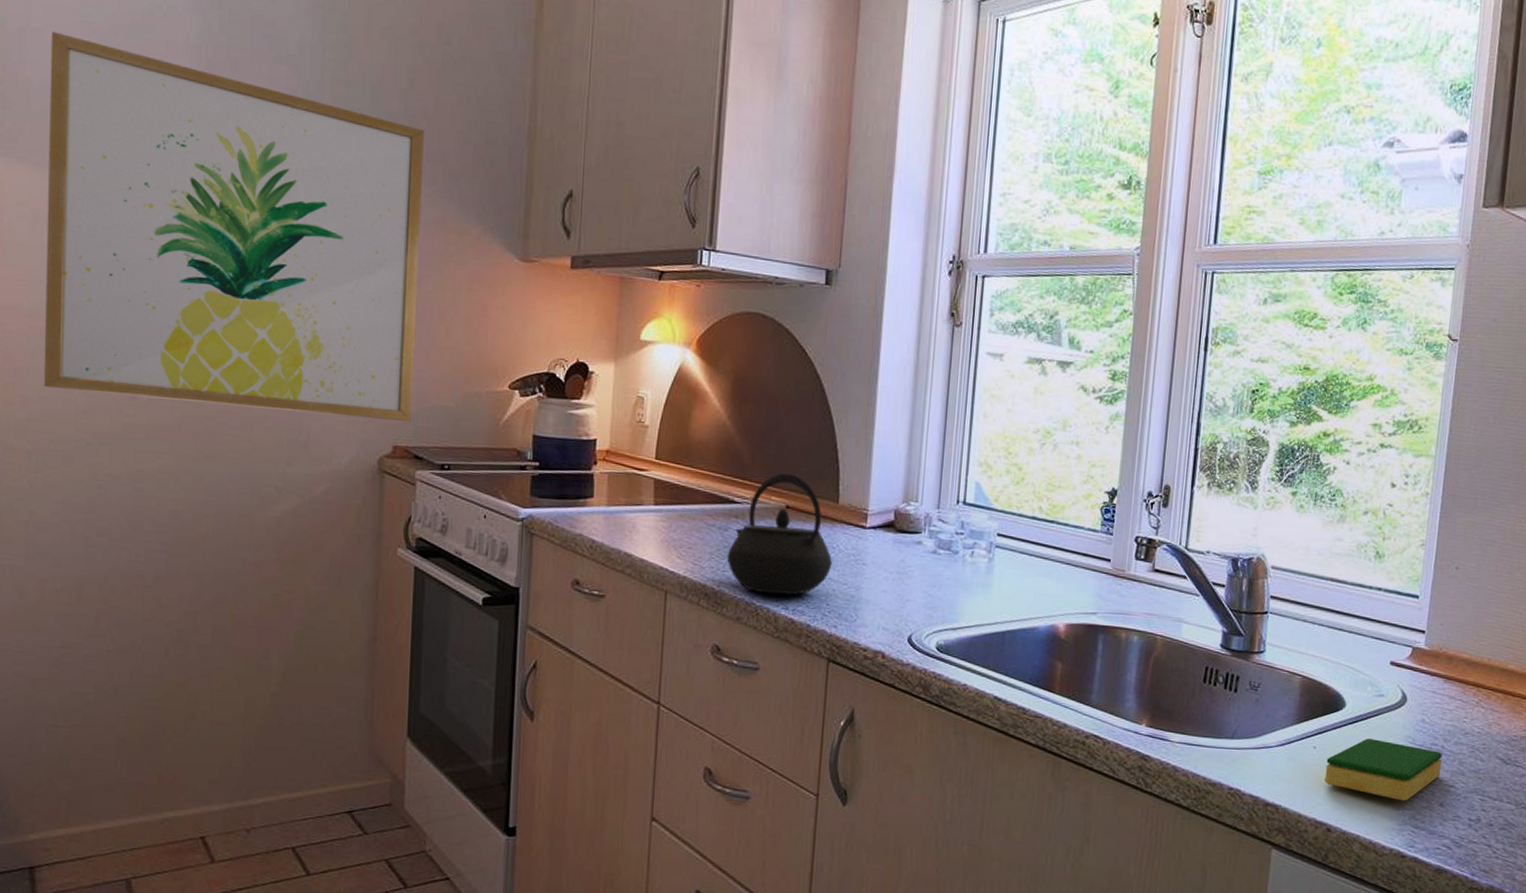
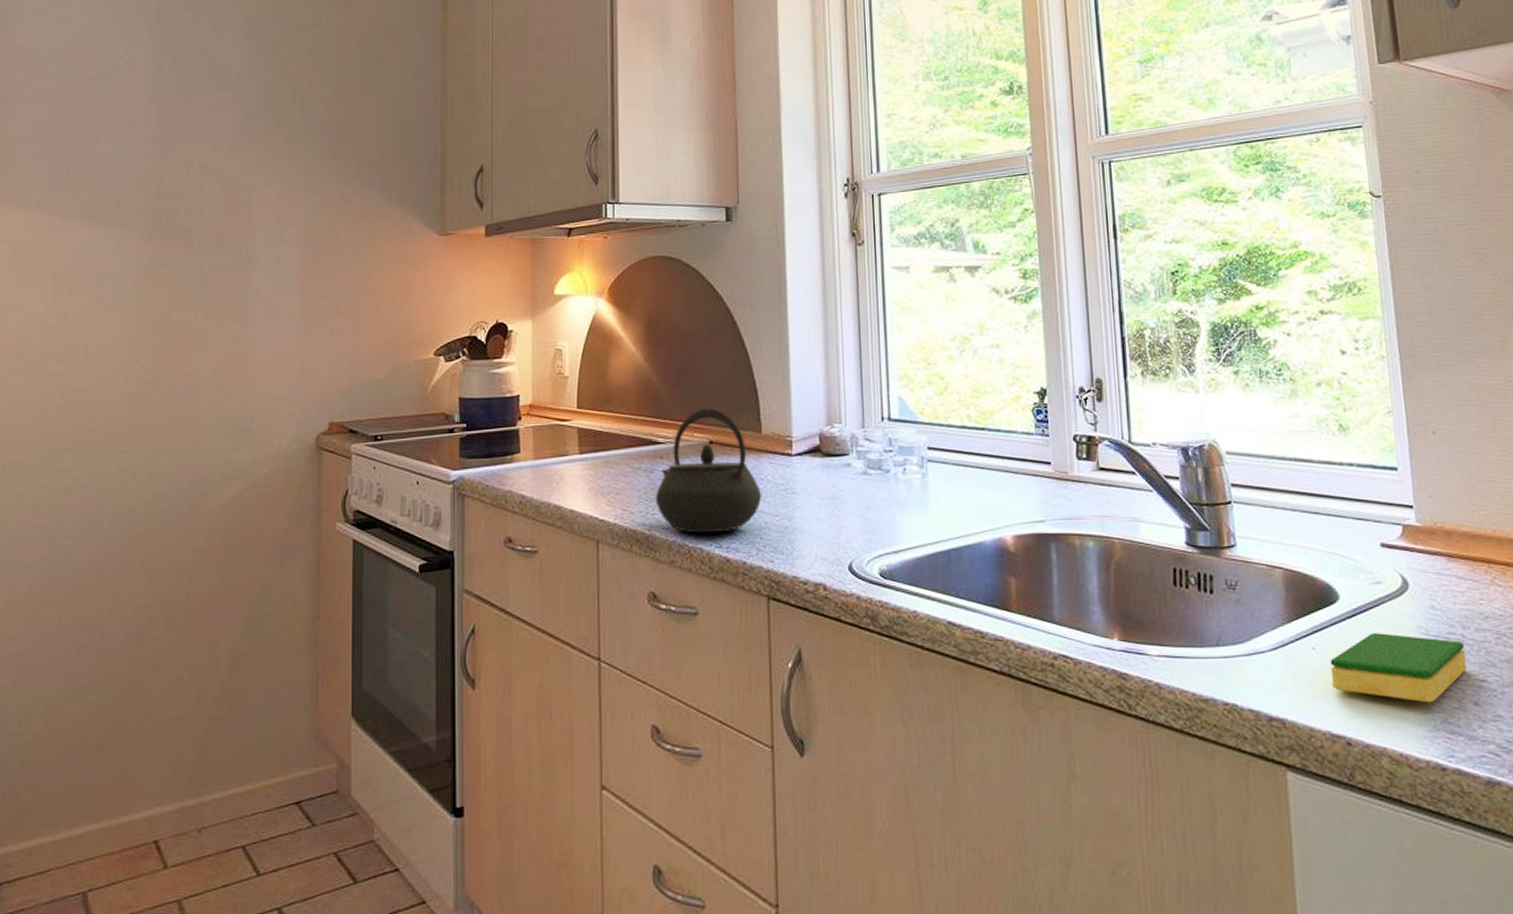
wall art: present [43,31,424,421] -> none [17,90,348,403]

